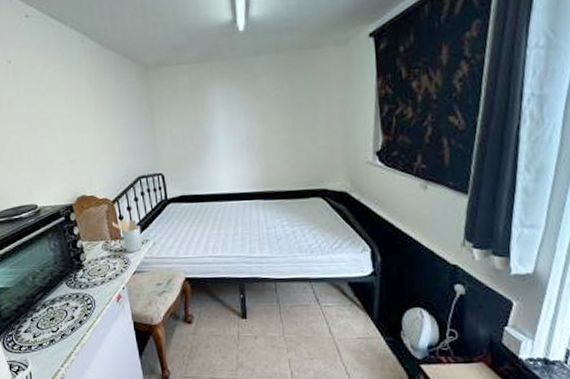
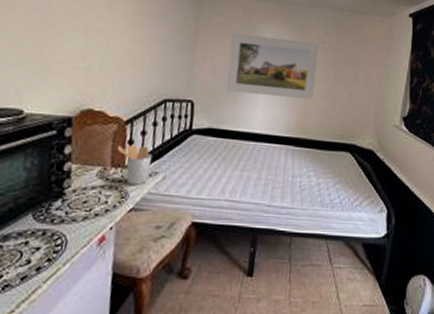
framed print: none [184,92,274,160] -> present [226,33,319,100]

